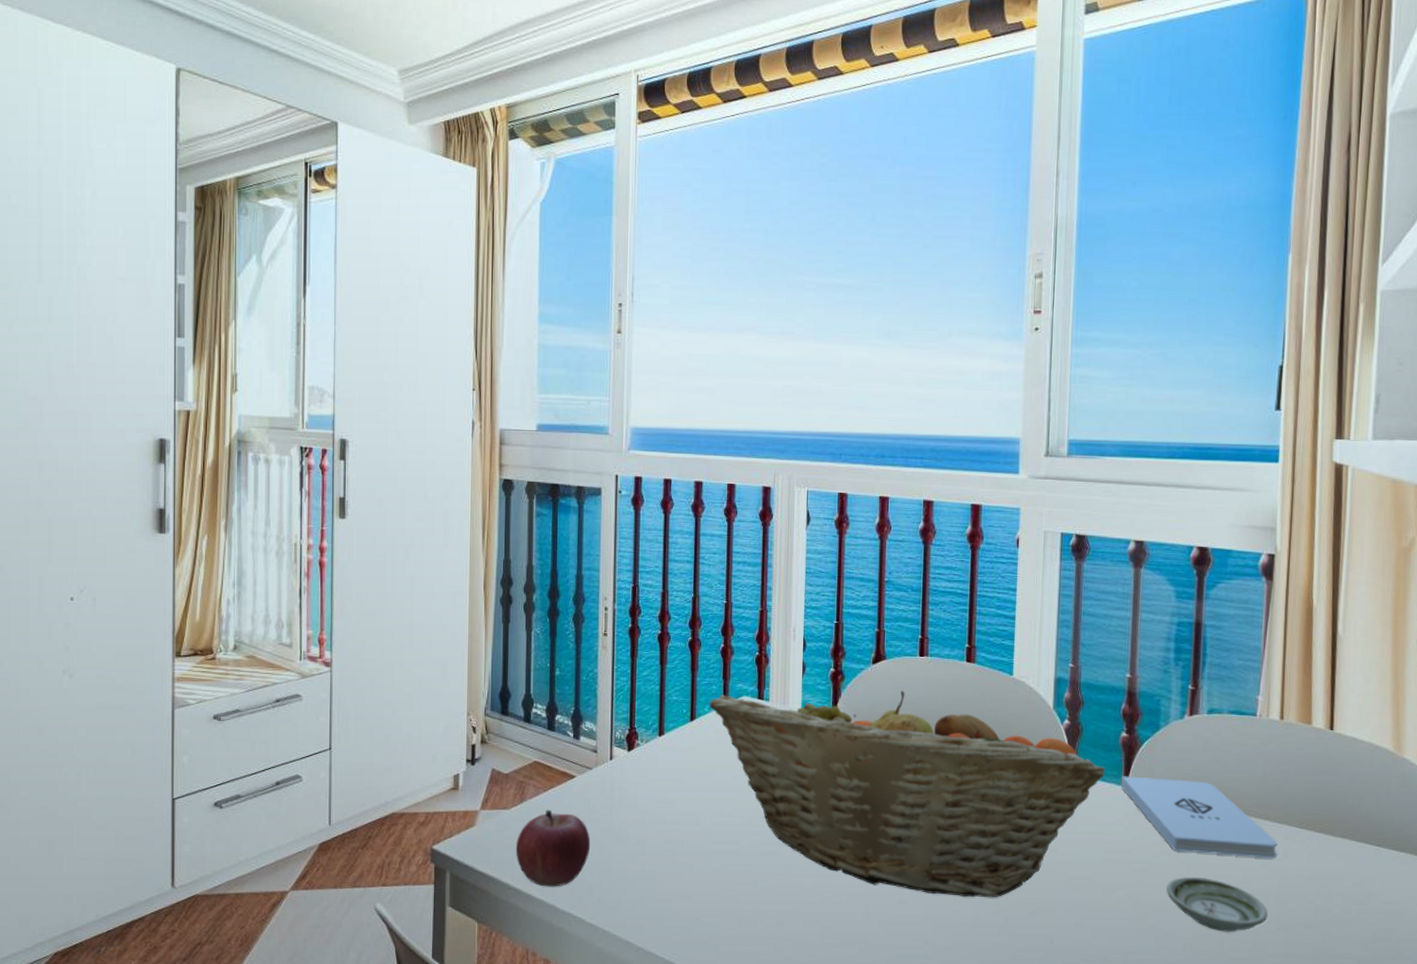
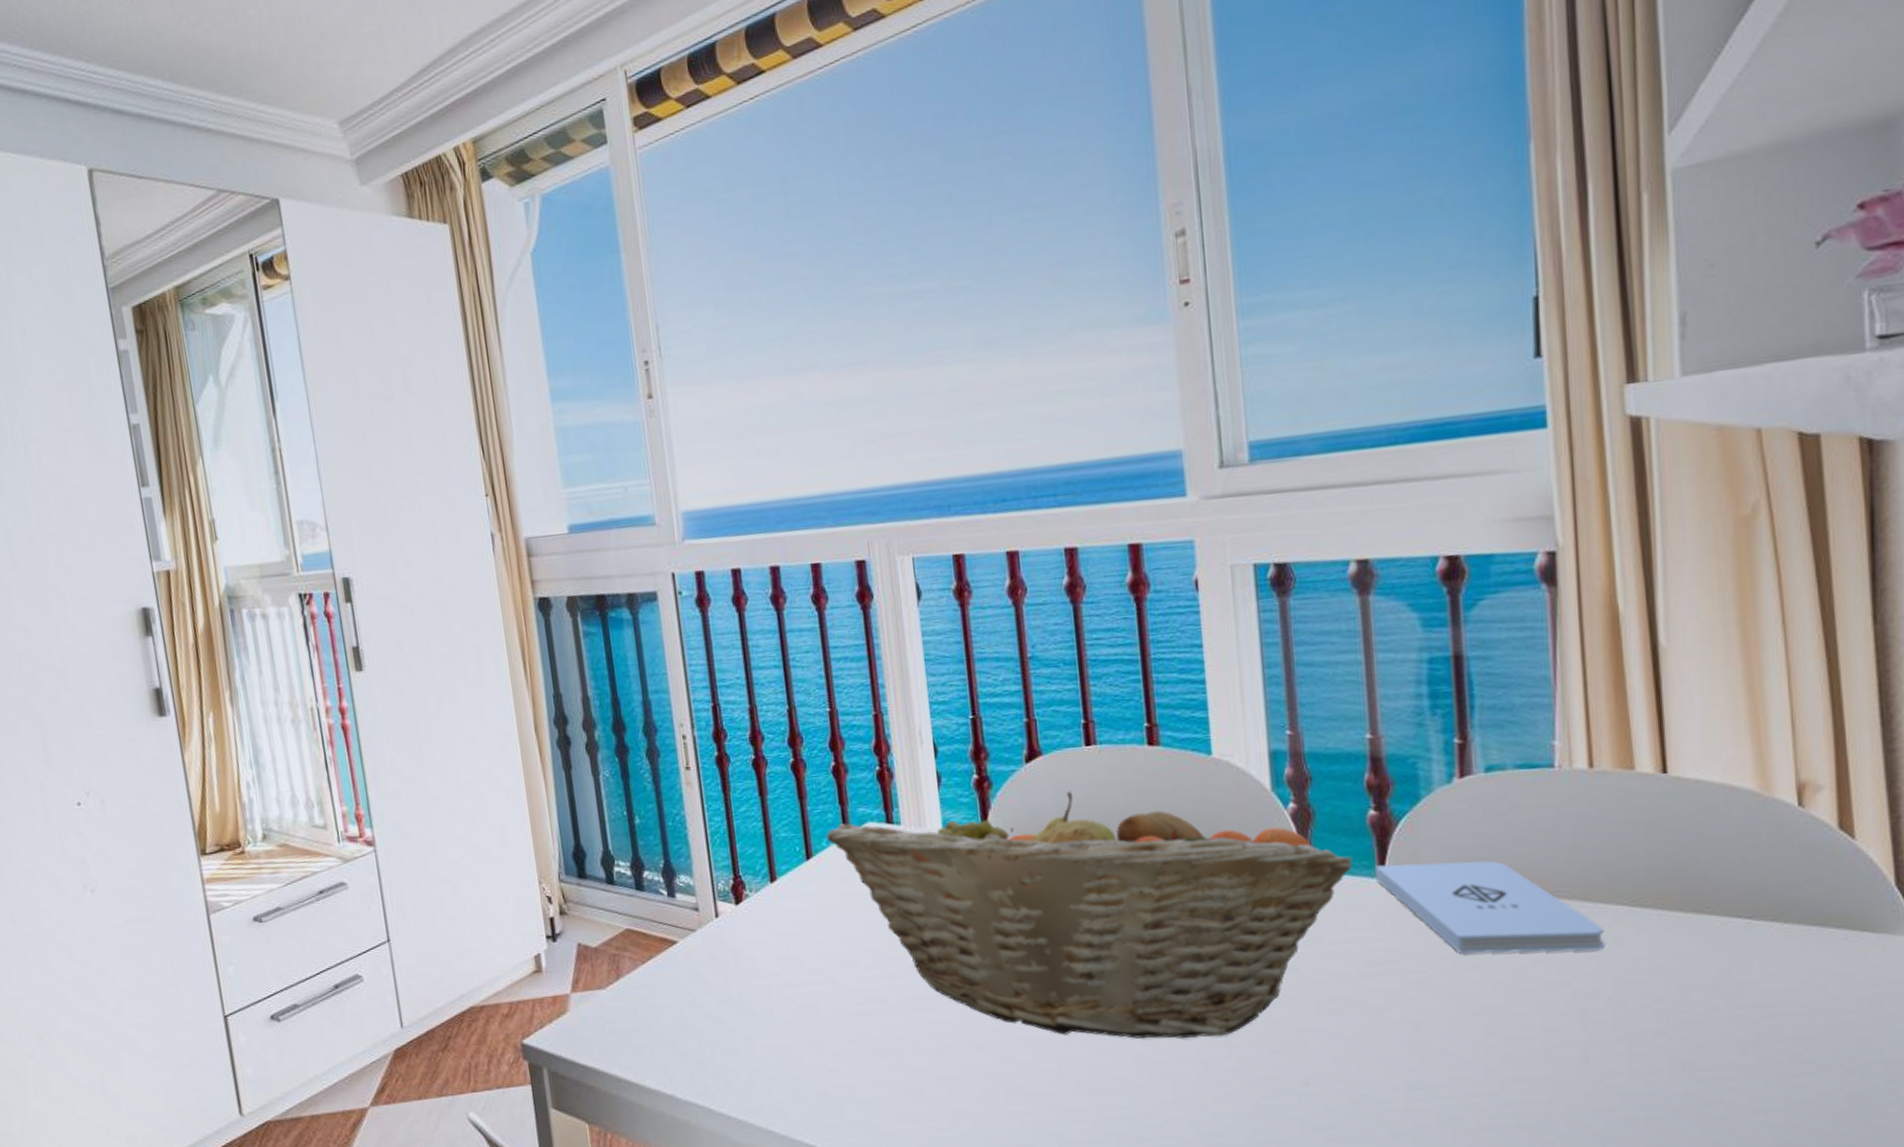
fruit: present [515,809,591,887] -> none [619,984,708,1075]
saucer: present [1166,876,1268,932] -> none [1454,983,1601,1051]

